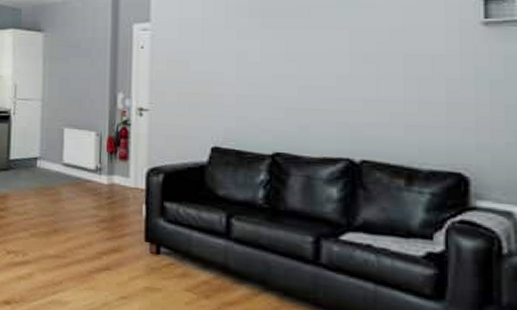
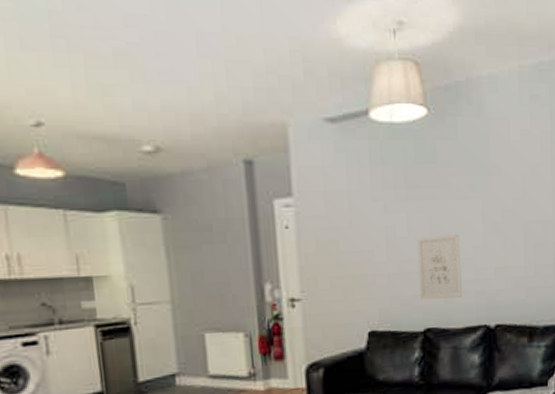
wall art: none [271,63,320,126] -> present [418,234,462,300]

